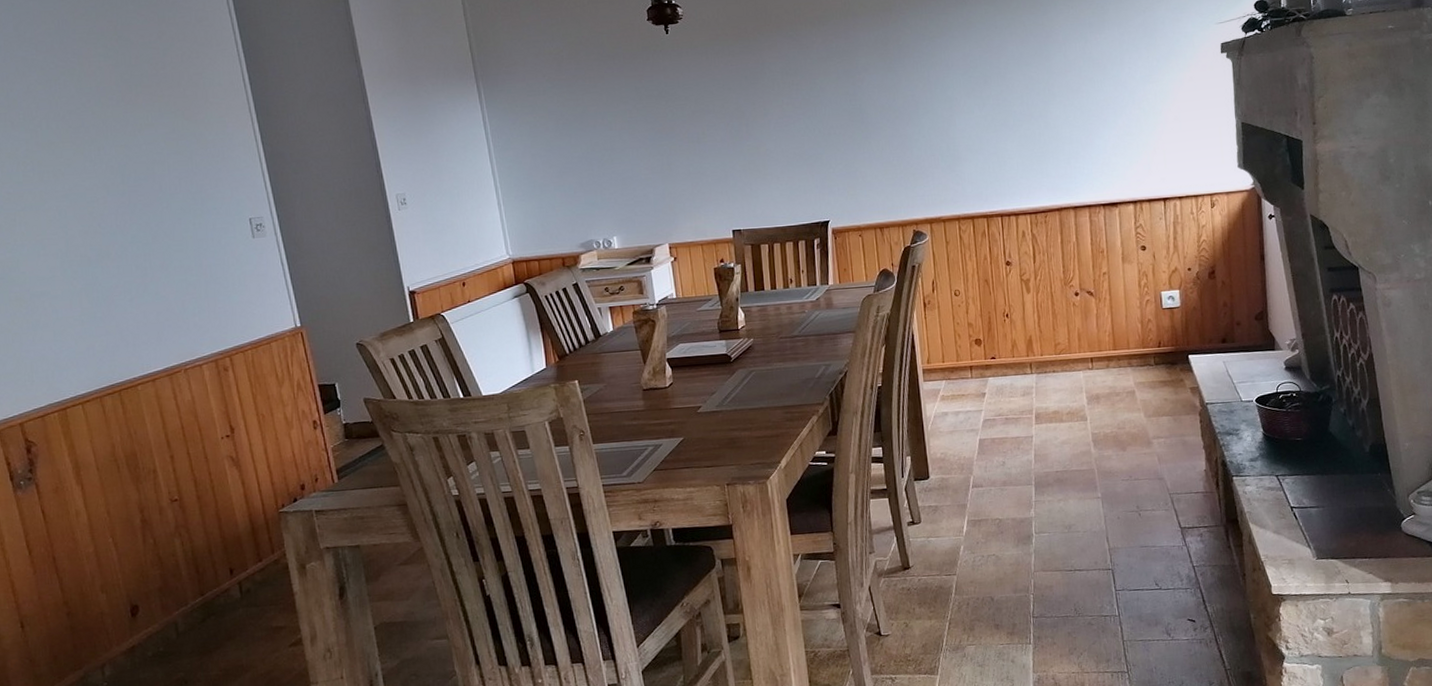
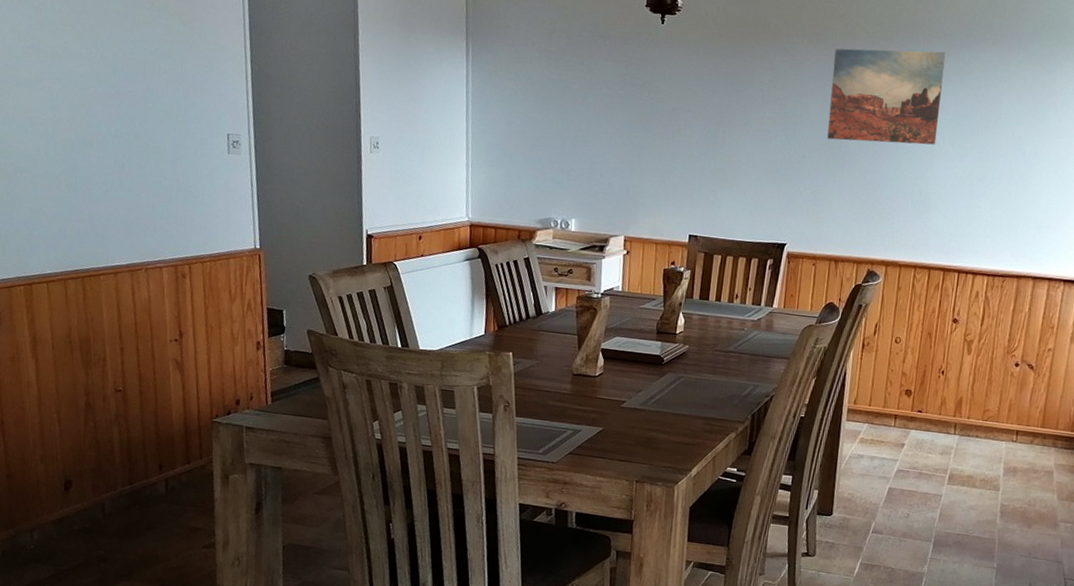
wall art: none [838,12,953,113] -> present [827,48,946,145]

